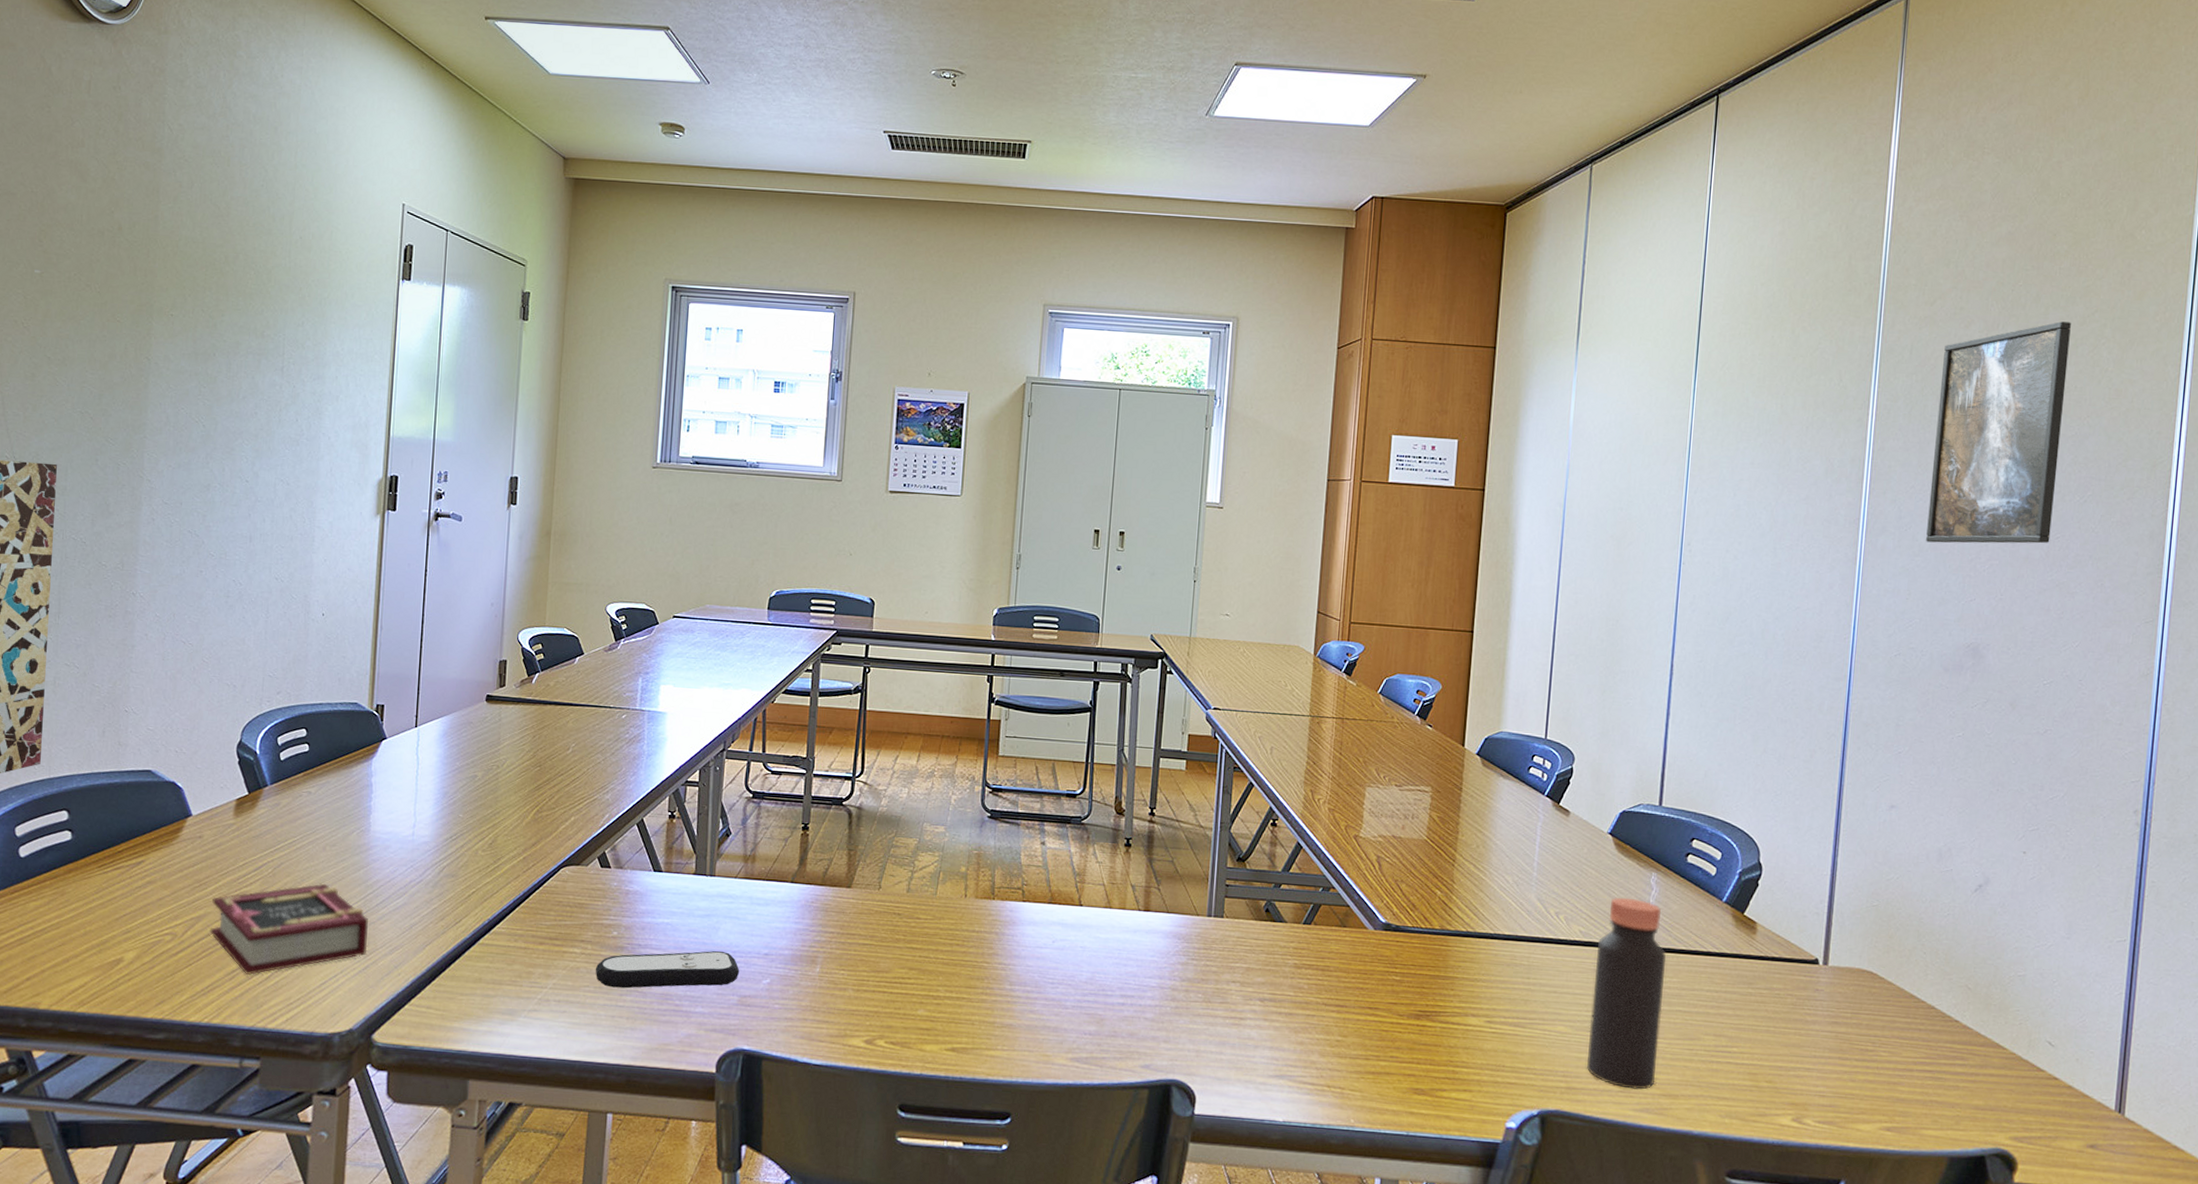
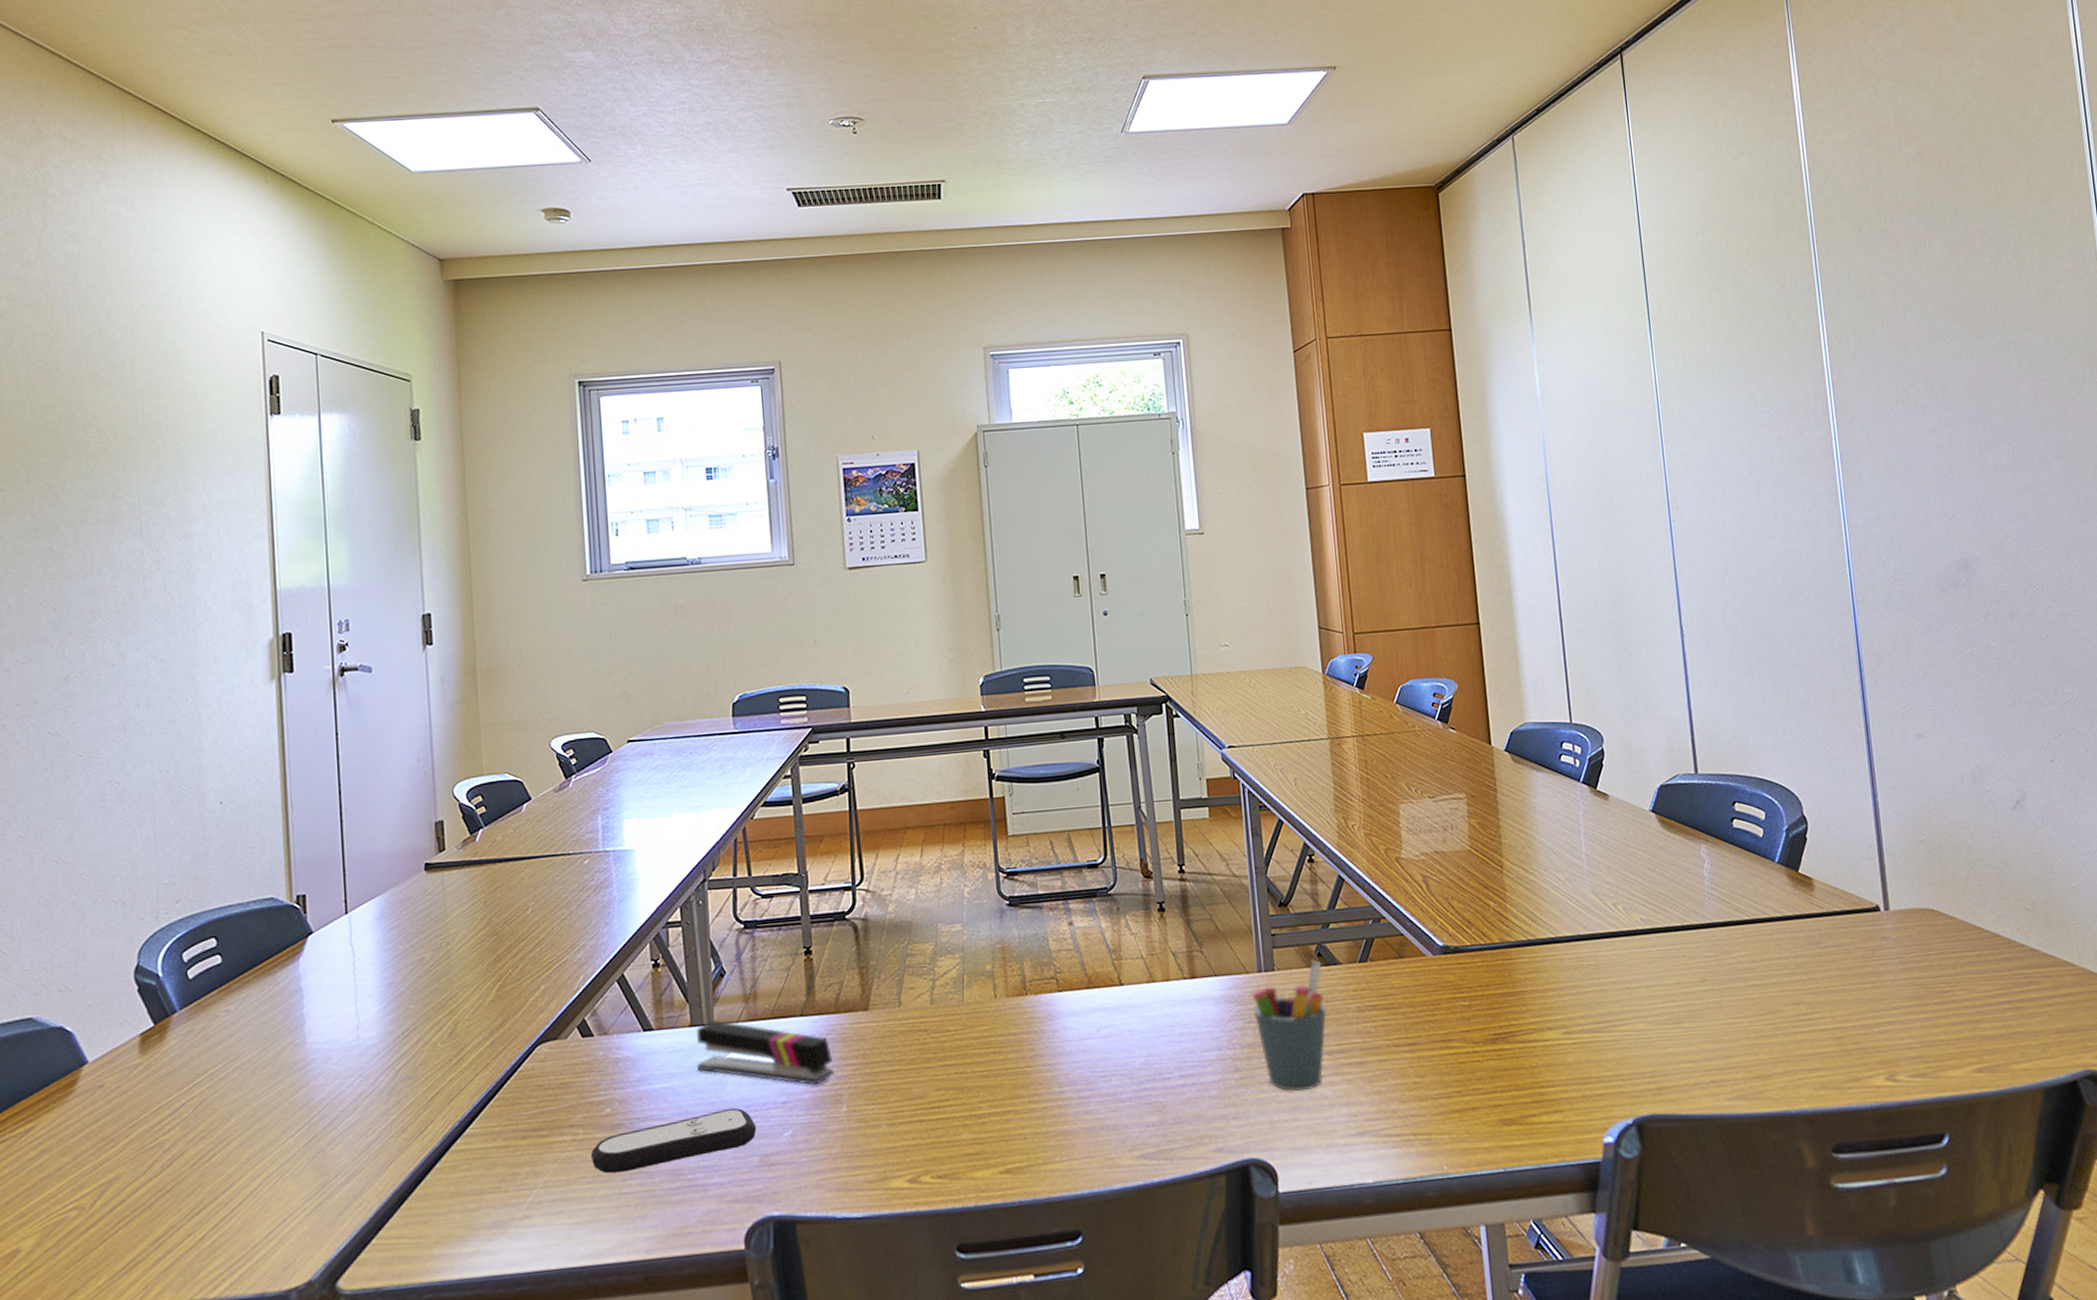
book: present [209,883,368,975] -> none [124,1114,319,1239]
stapler: none [695,872,814,944] -> present [695,1020,835,1085]
pen holder: none [1198,914,1268,1029] -> present [1252,960,1326,1091]
bottle: present [1586,897,1667,1090] -> none [1661,875,1744,1078]
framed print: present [1926,321,2071,544] -> none [1879,231,2014,465]

